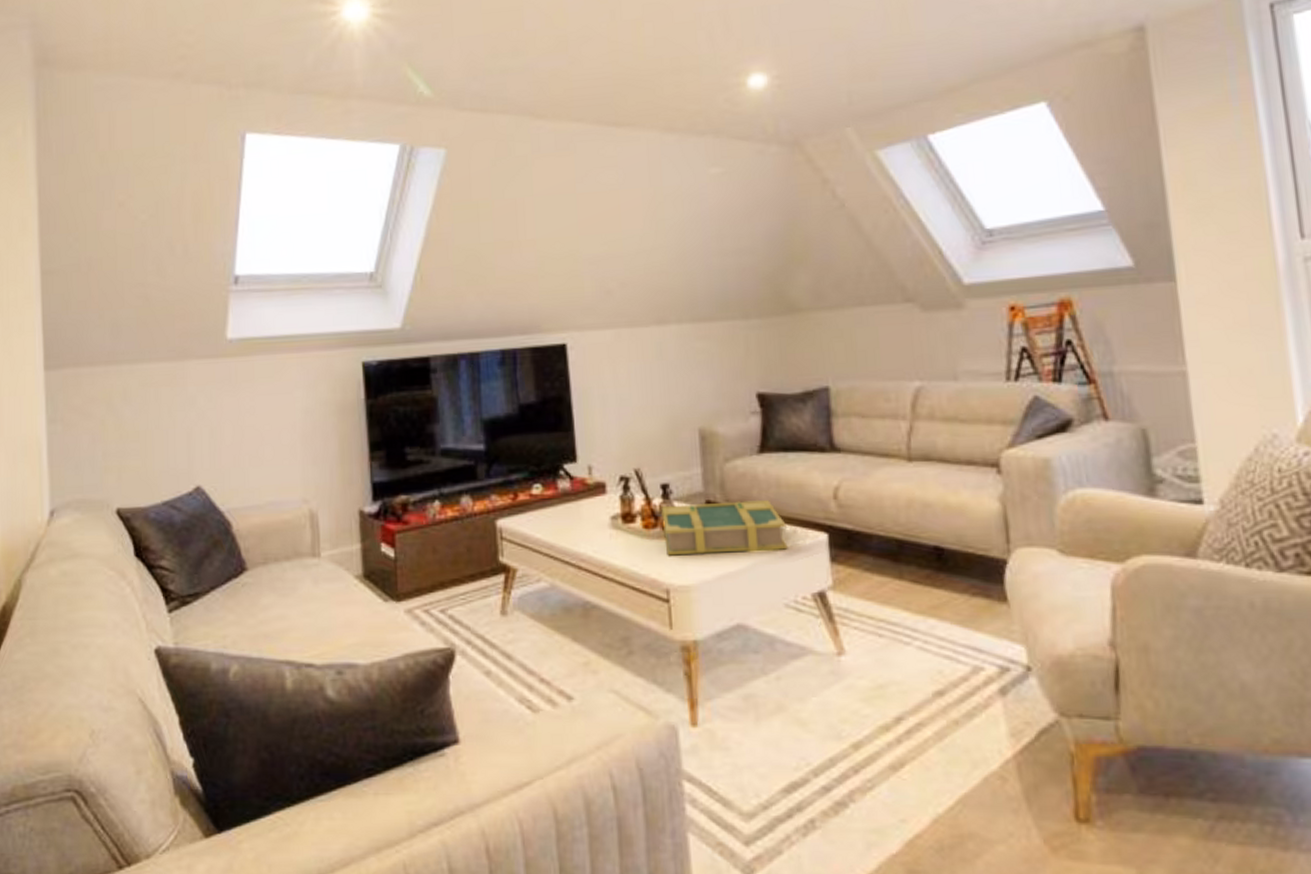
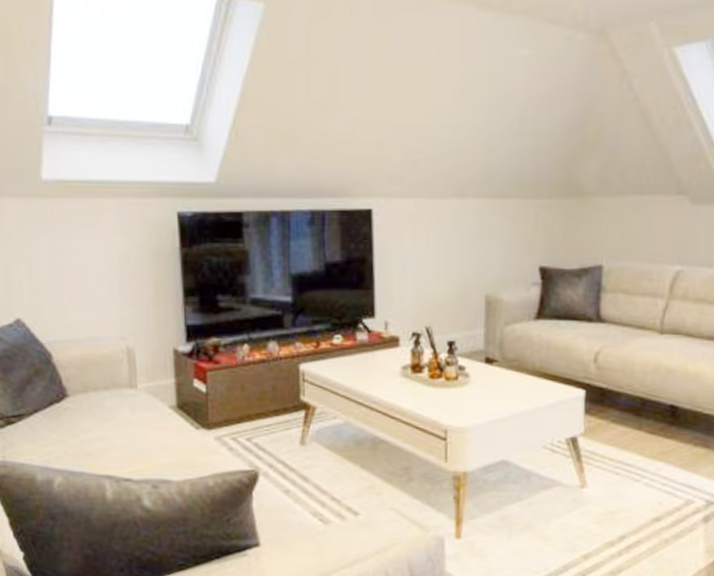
book: present [661,500,788,556] -> none [446,359,552,403]

